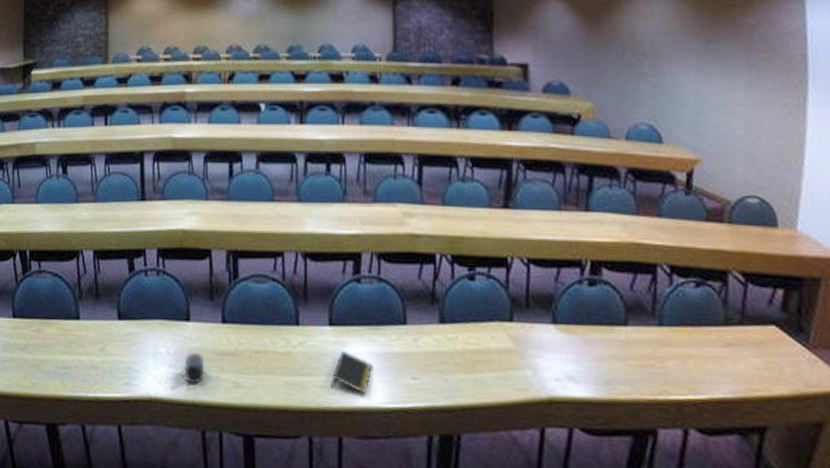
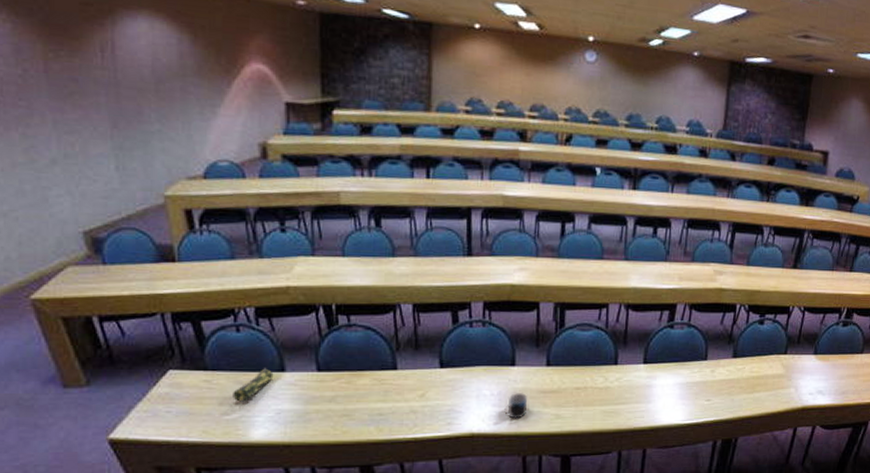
notepad: present [332,350,373,395] -> none [642,382,677,415]

